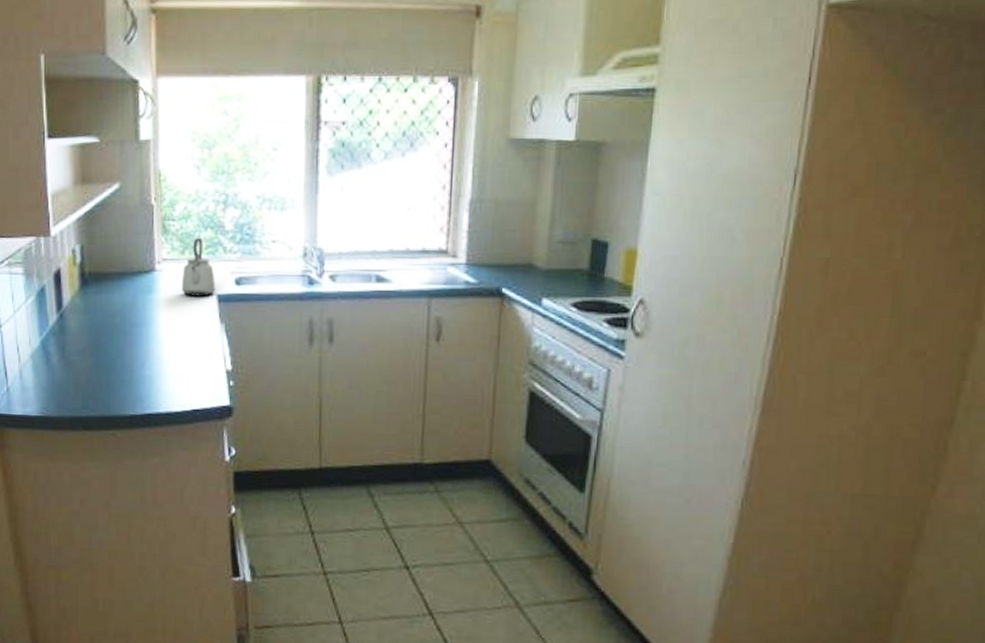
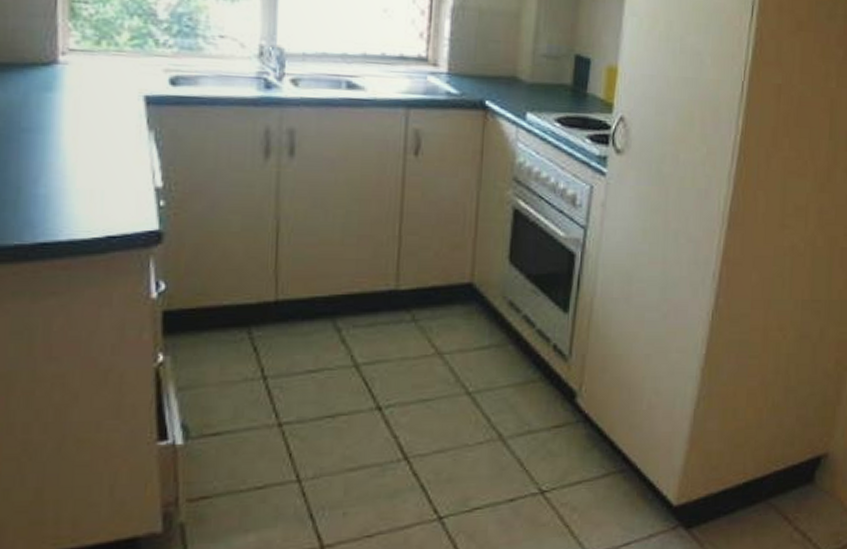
kettle: present [182,238,216,297] -> none [96,27,144,98]

